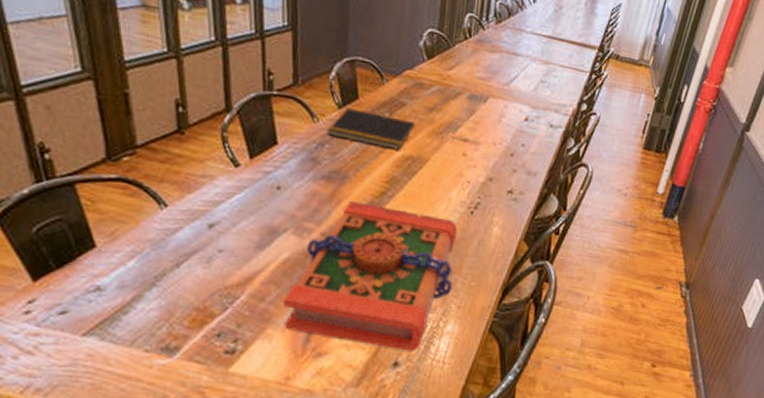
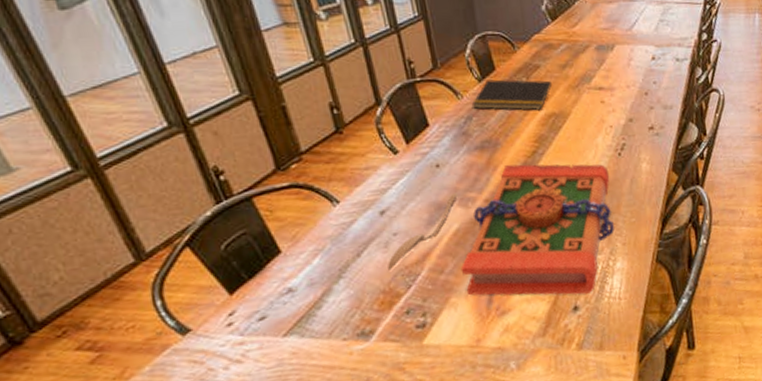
spoon: none [206,220,294,288] -> present [388,193,458,271]

